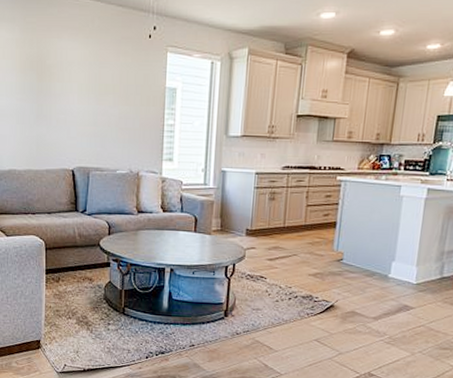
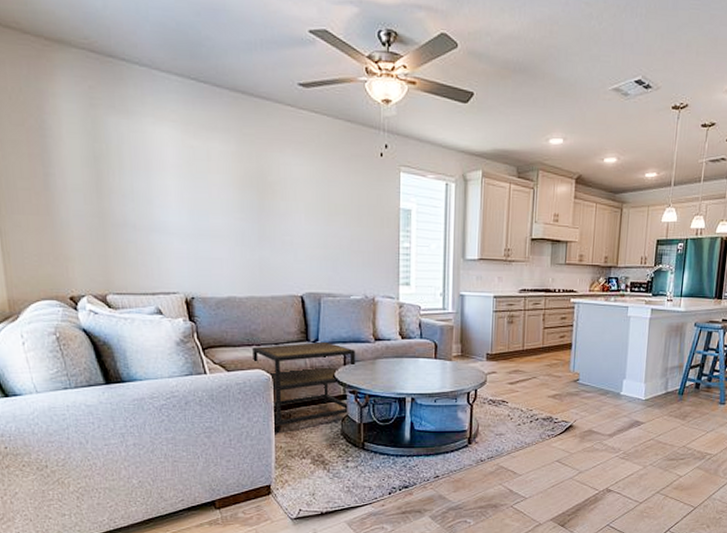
side table: none [28,212,120,295] -> present [252,341,356,434]

